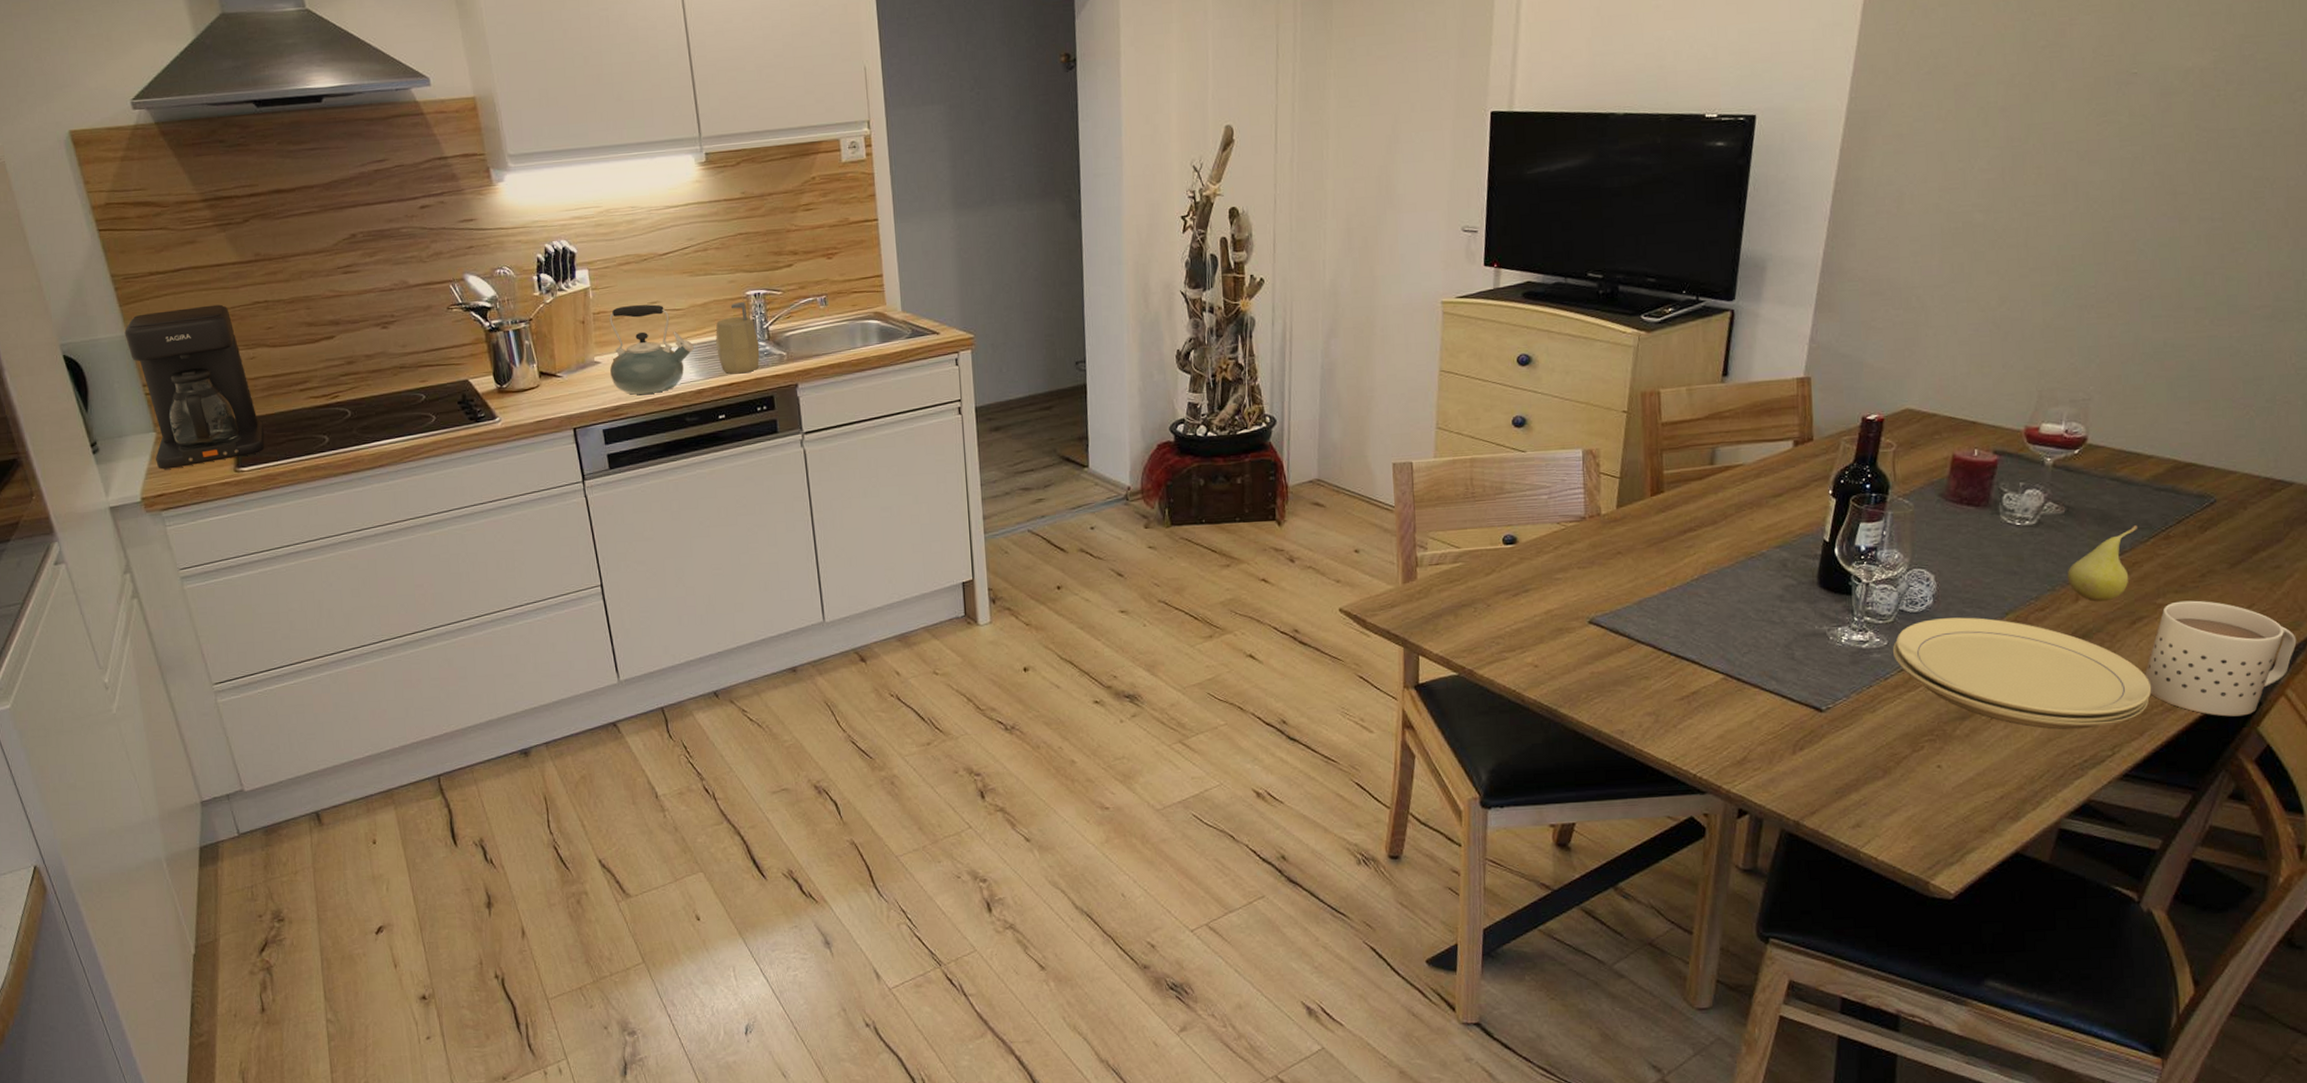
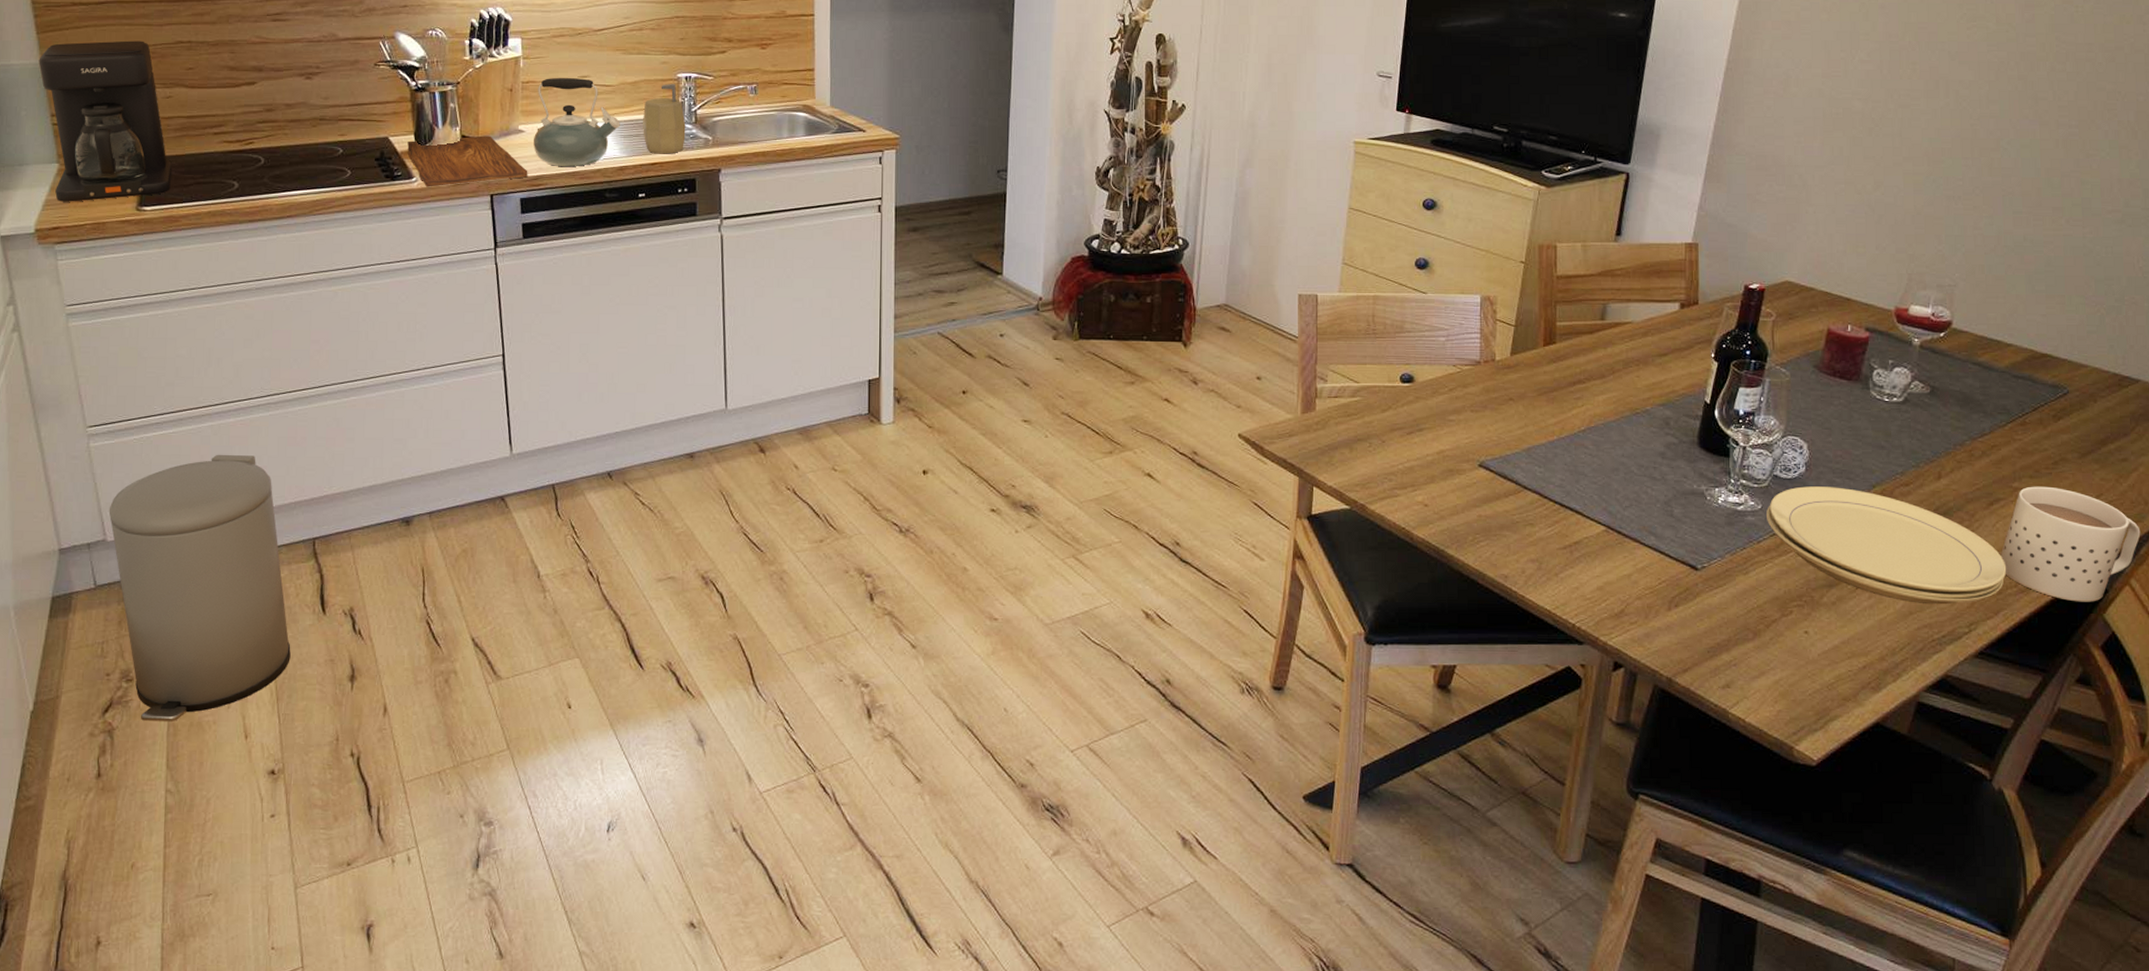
pedal bin: none [242,700,429,957] -> present [108,454,291,721]
cutting board: none [487,369,608,426] -> present [407,135,528,187]
fruit: present [2067,525,2137,602] -> none [1930,410,1996,481]

